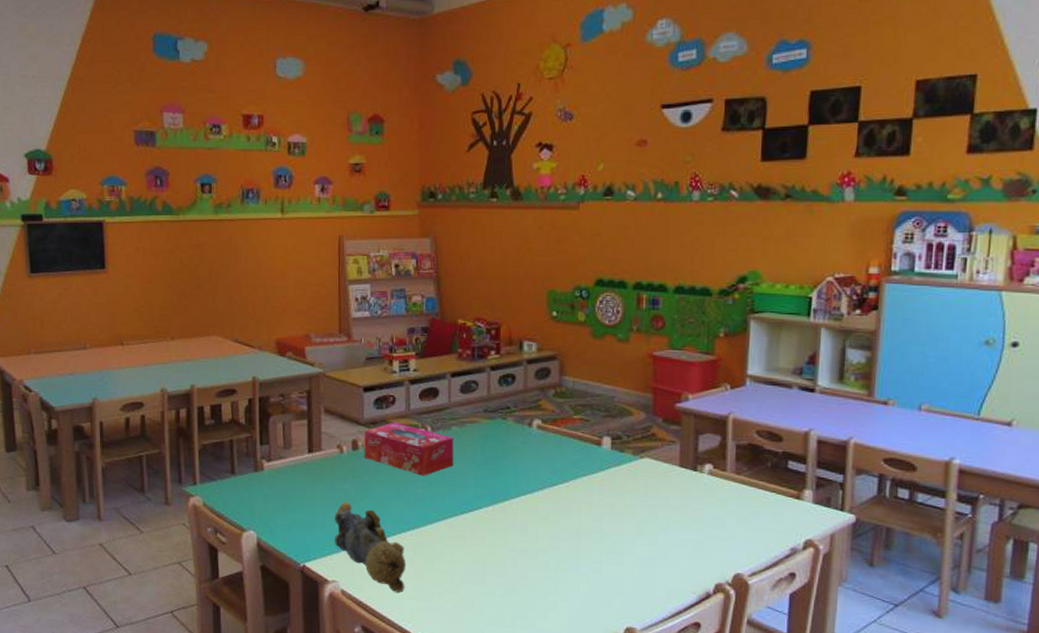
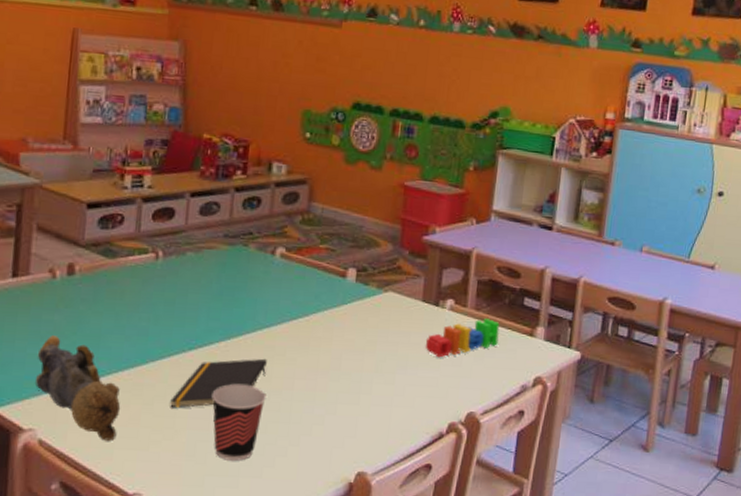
tissue box: present [364,422,454,476] -> none [81,244,188,307]
notepad: none [448,521,532,565] -> present [170,358,267,408]
cup: none [484,544,534,613] -> present [211,383,266,461]
toy blocks: none [685,482,763,521] -> present [425,318,500,358]

